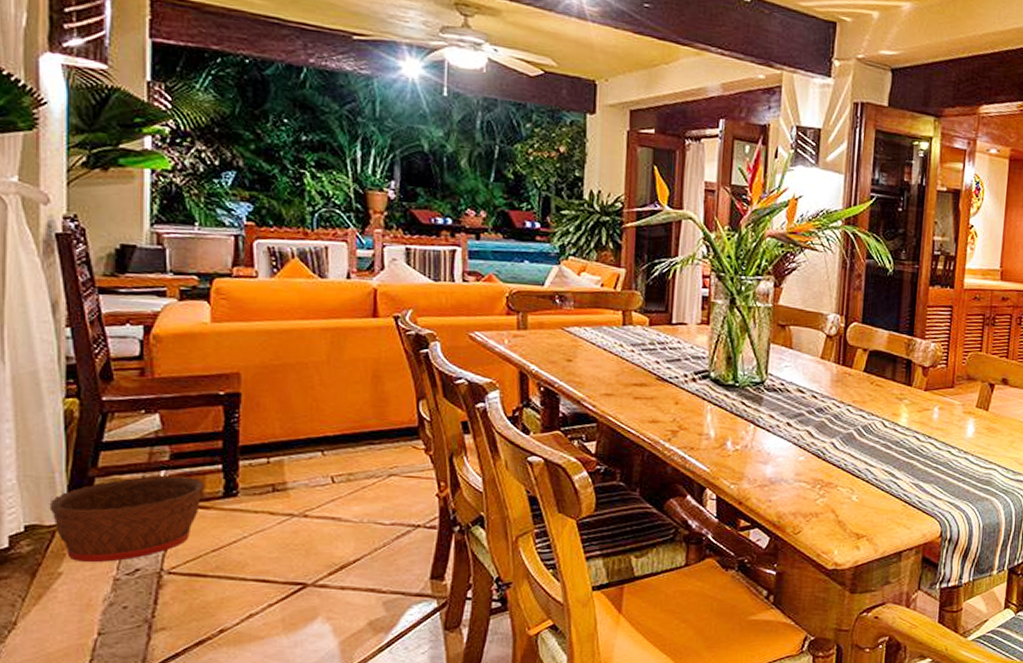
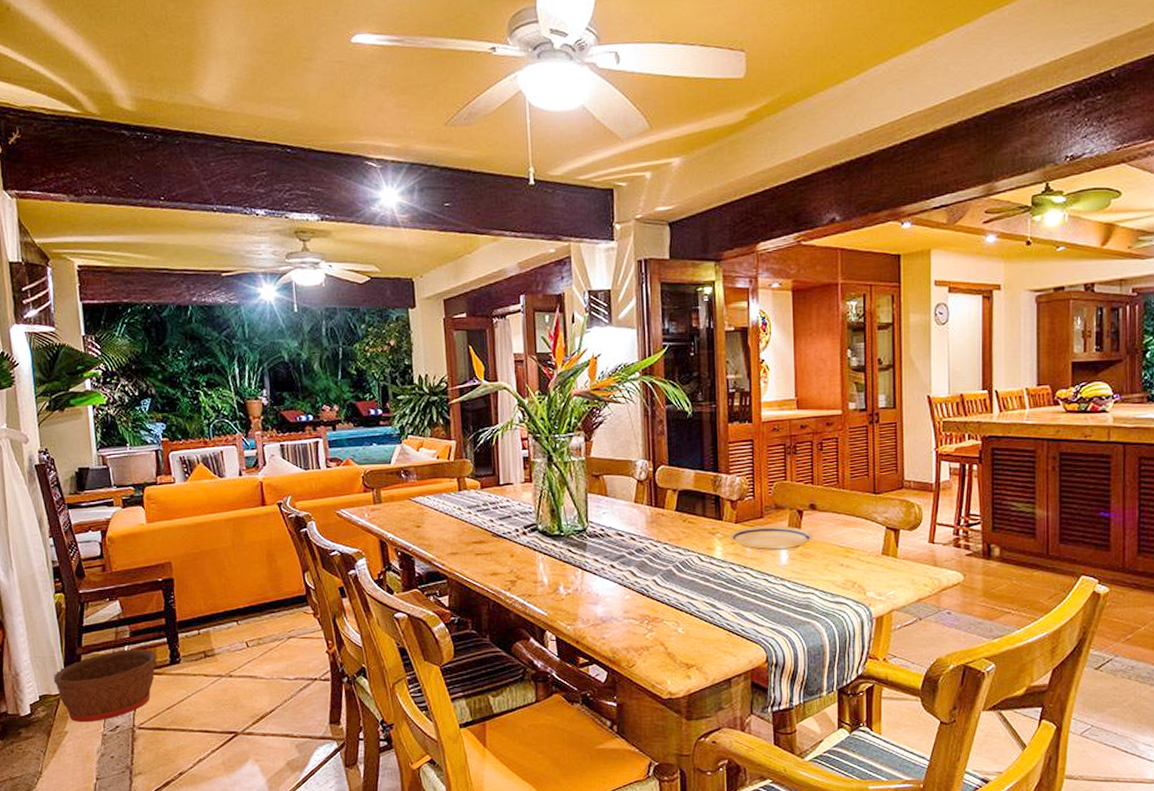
plate: none [917,395,1002,425] -> present [729,525,813,552]

